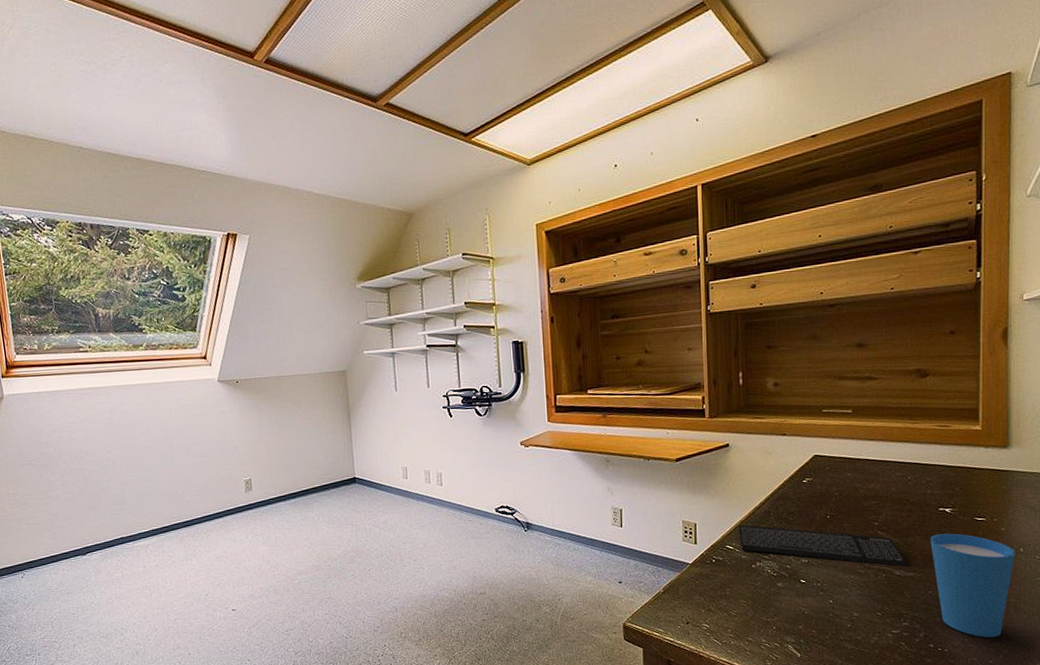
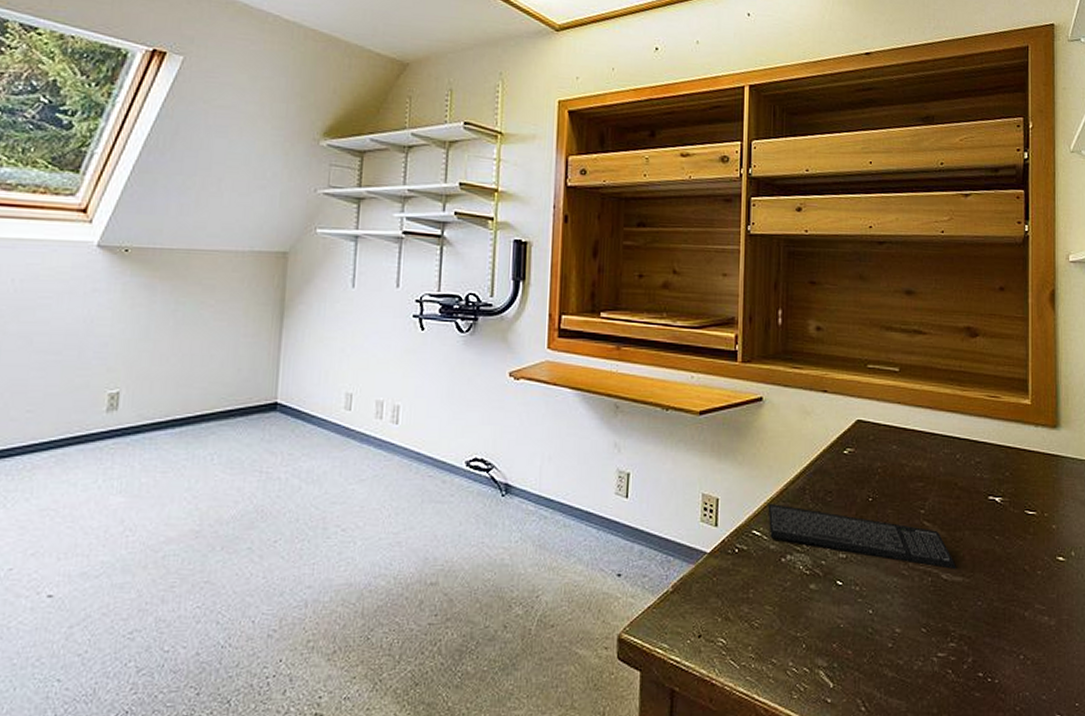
cup: present [930,533,1016,638] -> none [980,529,1067,666]

